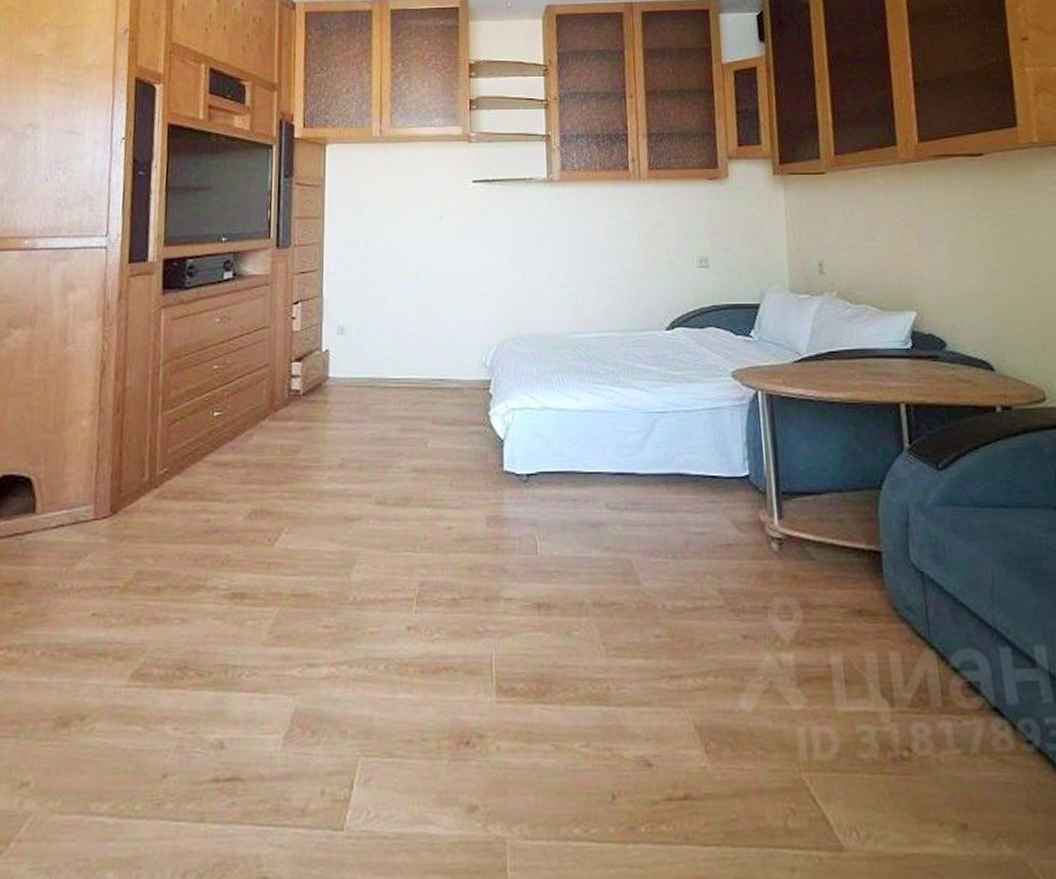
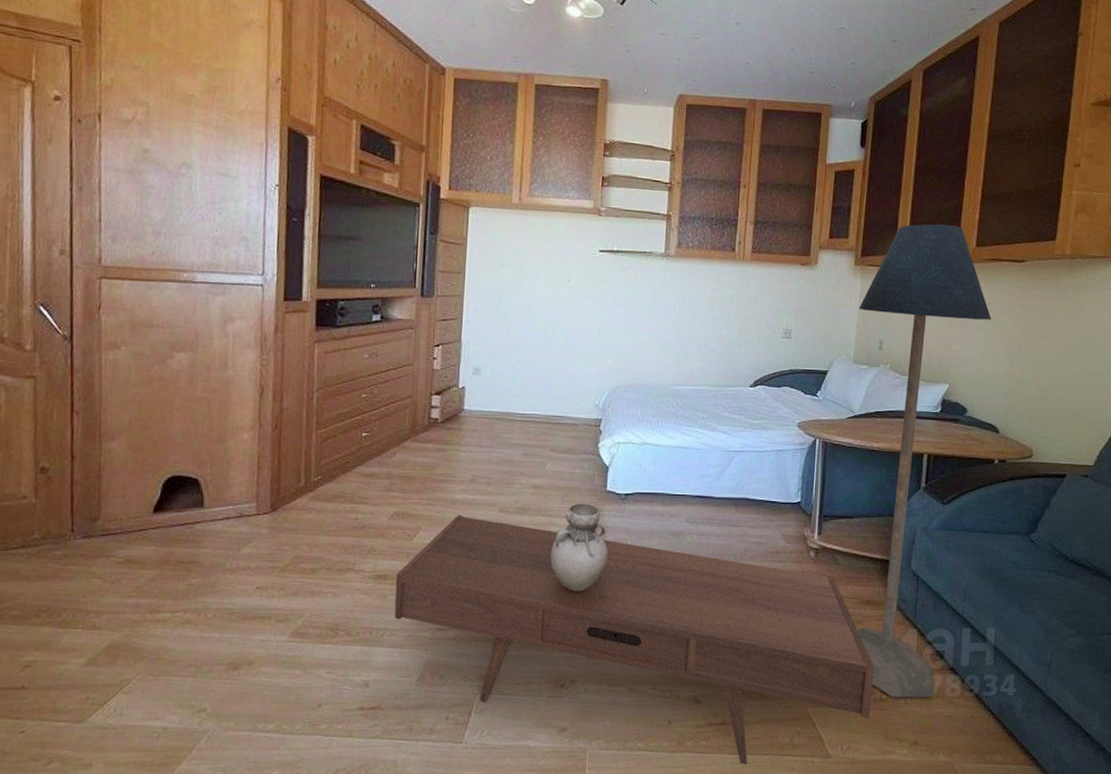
coffee table: none [254,509,891,864] -> present [394,514,874,766]
vase: none [441,488,513,608] -> present [550,503,609,592]
floor lamp: none [786,120,976,755] -> present [858,224,991,698]

